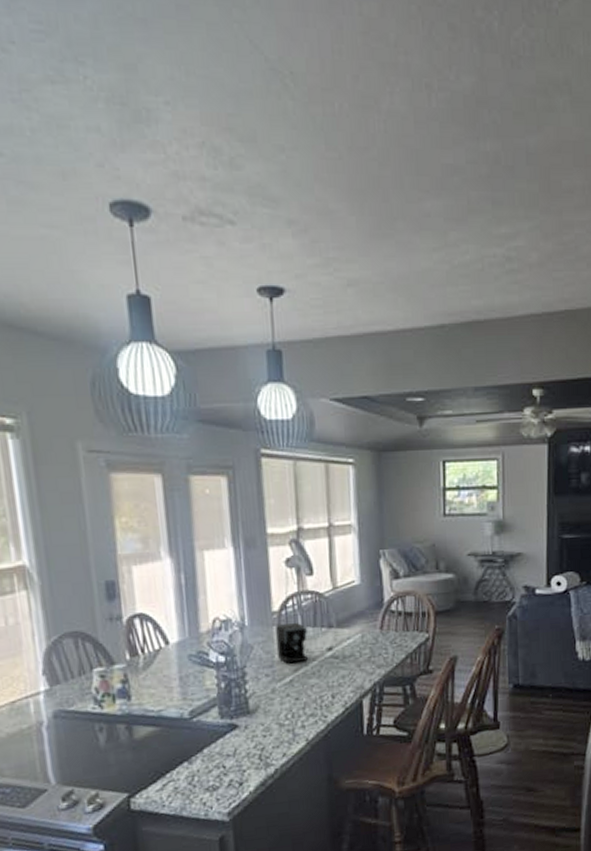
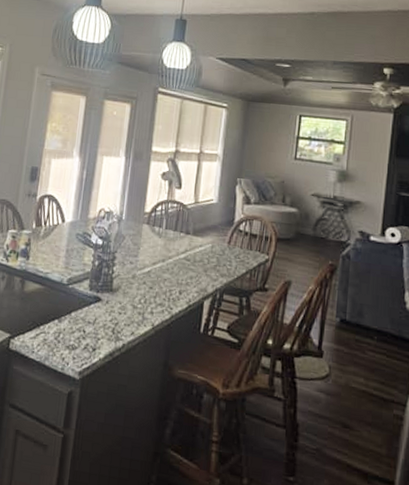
coffee maker: present [275,623,333,664] -> none [142,223,187,258]

